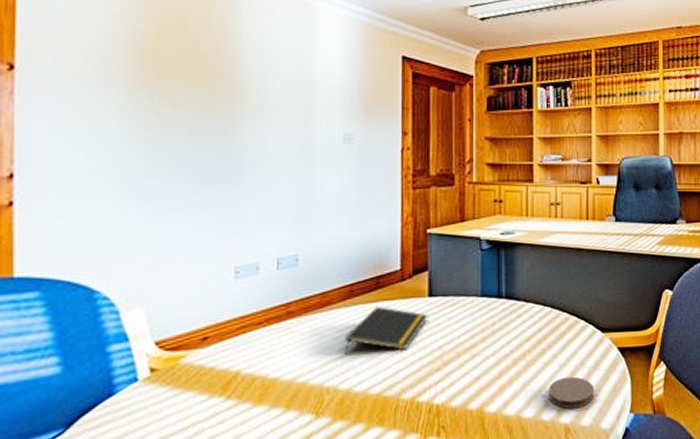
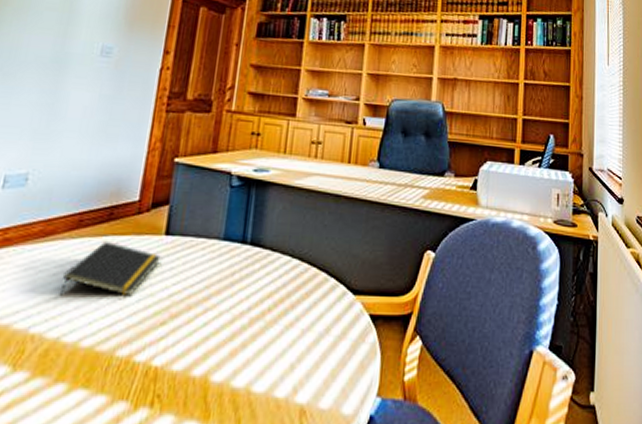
coaster: present [549,376,594,409] -> none [285,345,338,386]

